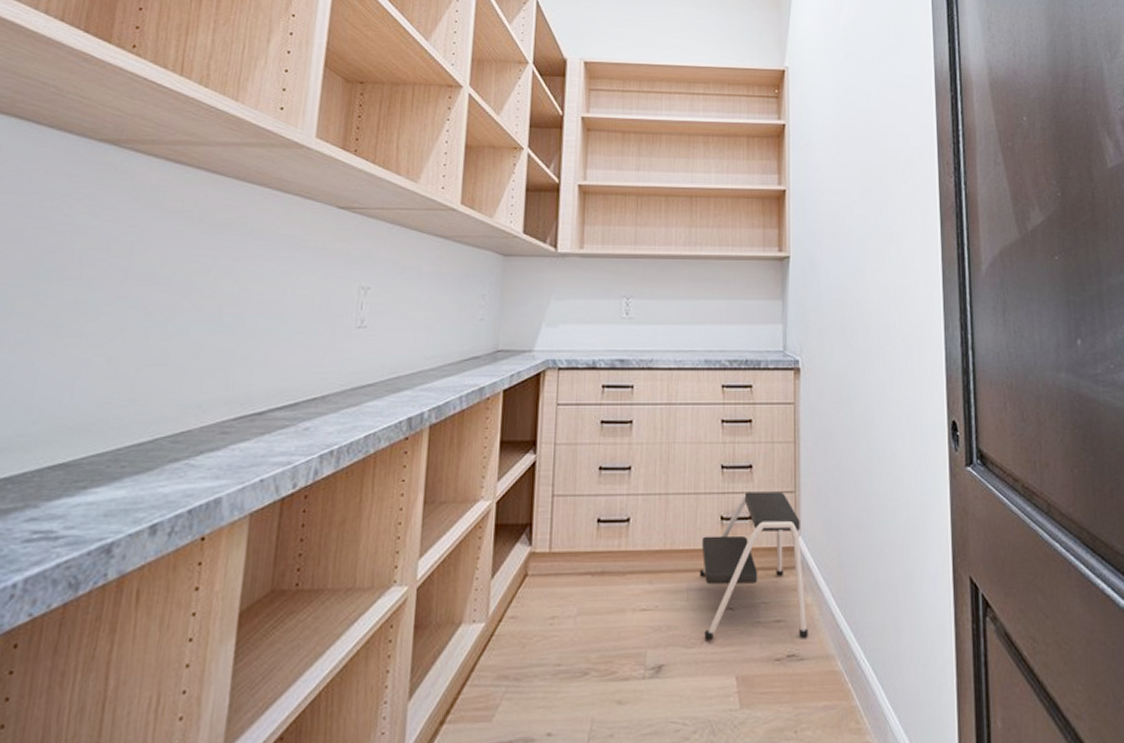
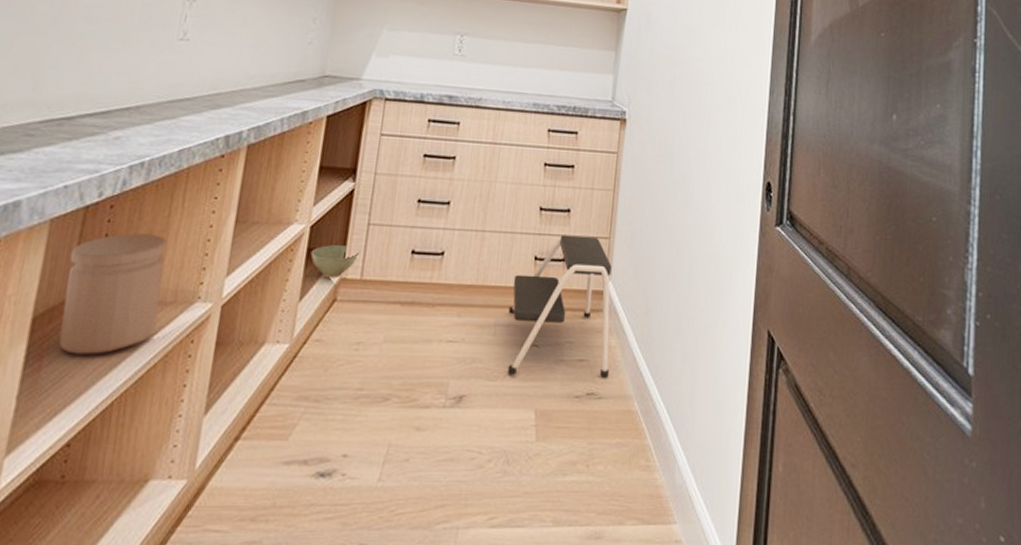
jar: none [265,521,361,646] -> present [58,233,168,355]
bowl: none [499,519,547,553] -> present [310,245,361,279]

